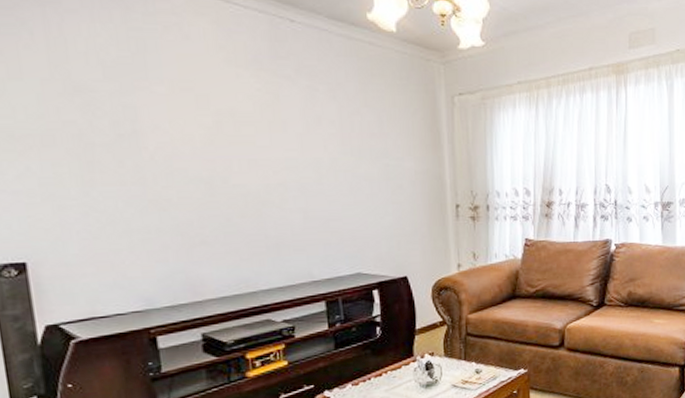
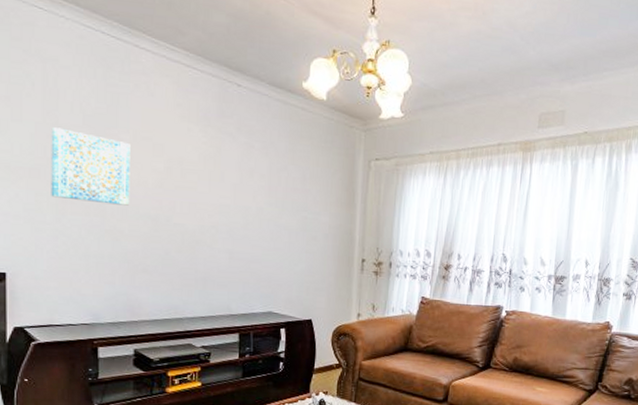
wall art: none [62,84,175,170] -> present [51,127,131,206]

